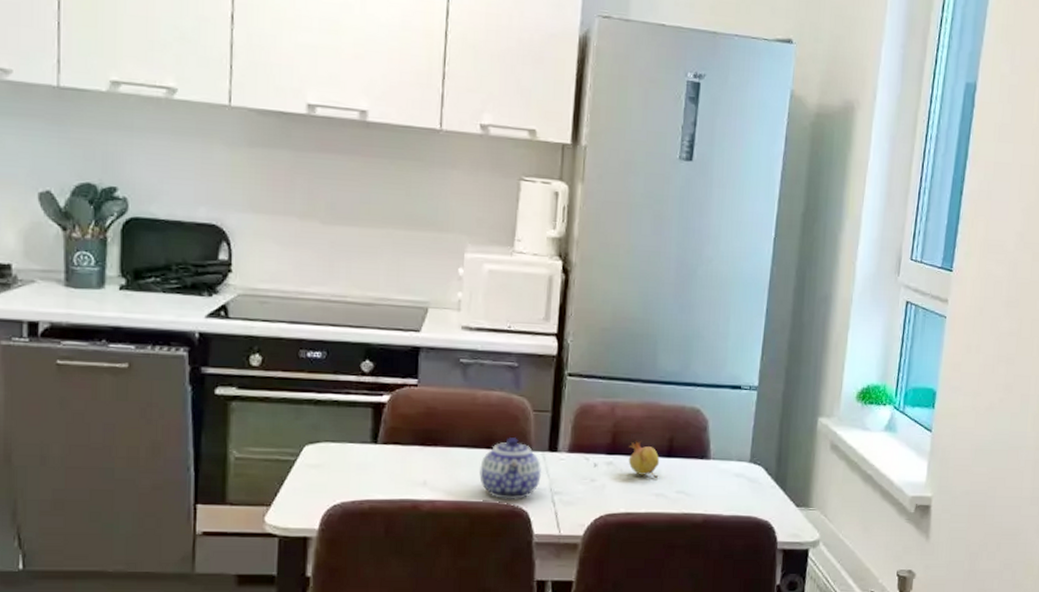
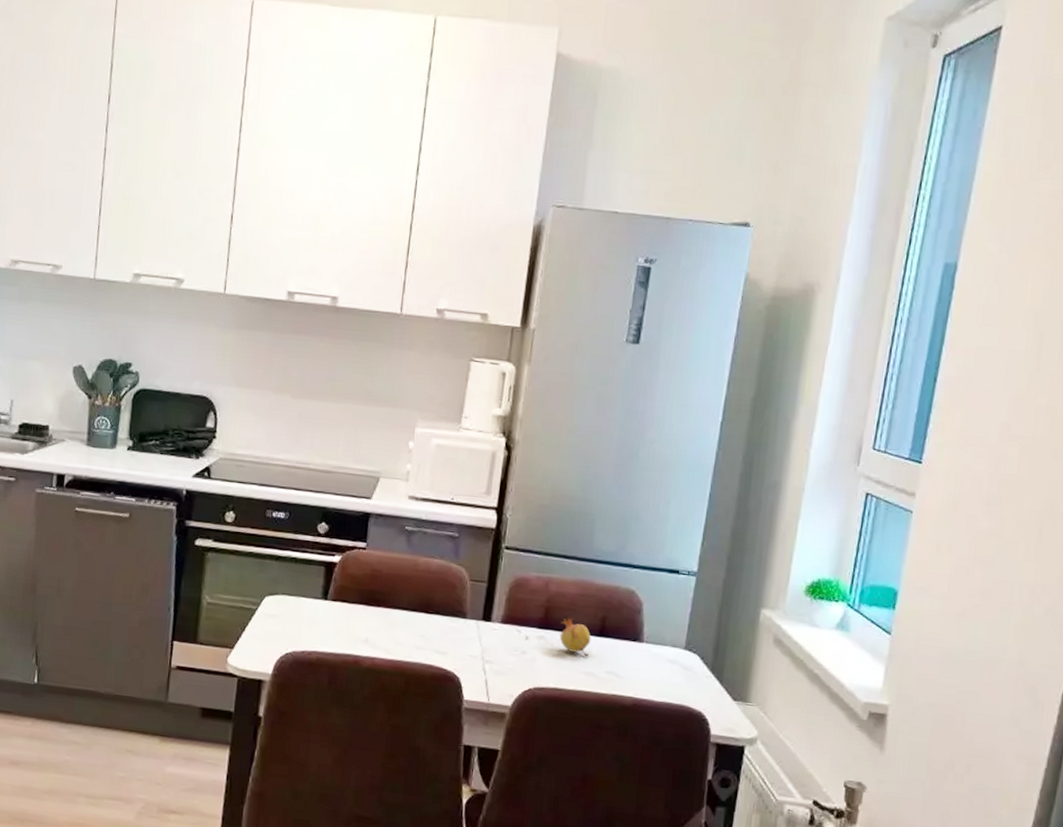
teapot: present [479,437,542,500] -> none [416,604,475,665]

